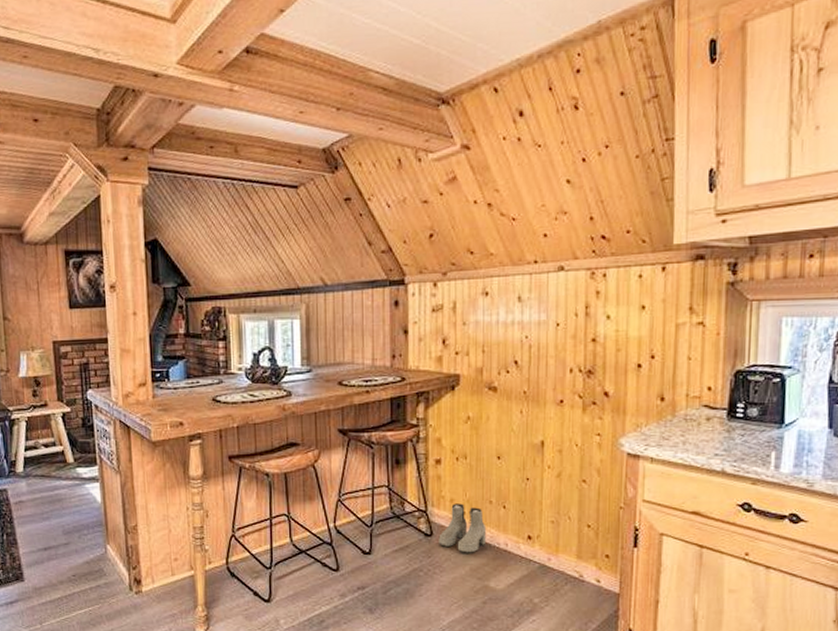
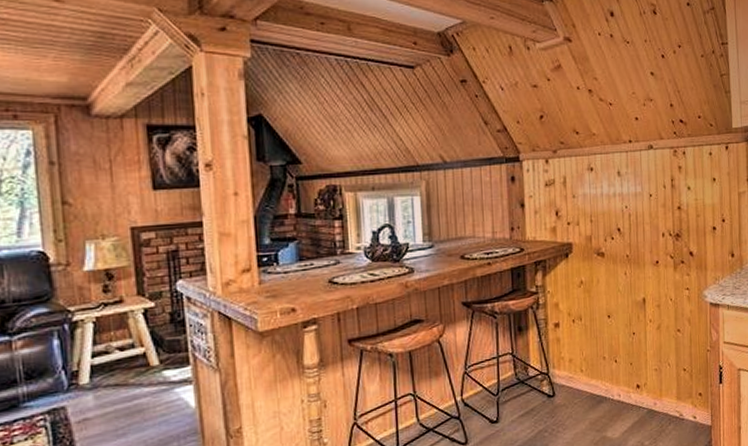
boots: present [439,503,487,553] -> none [560,362,602,409]

